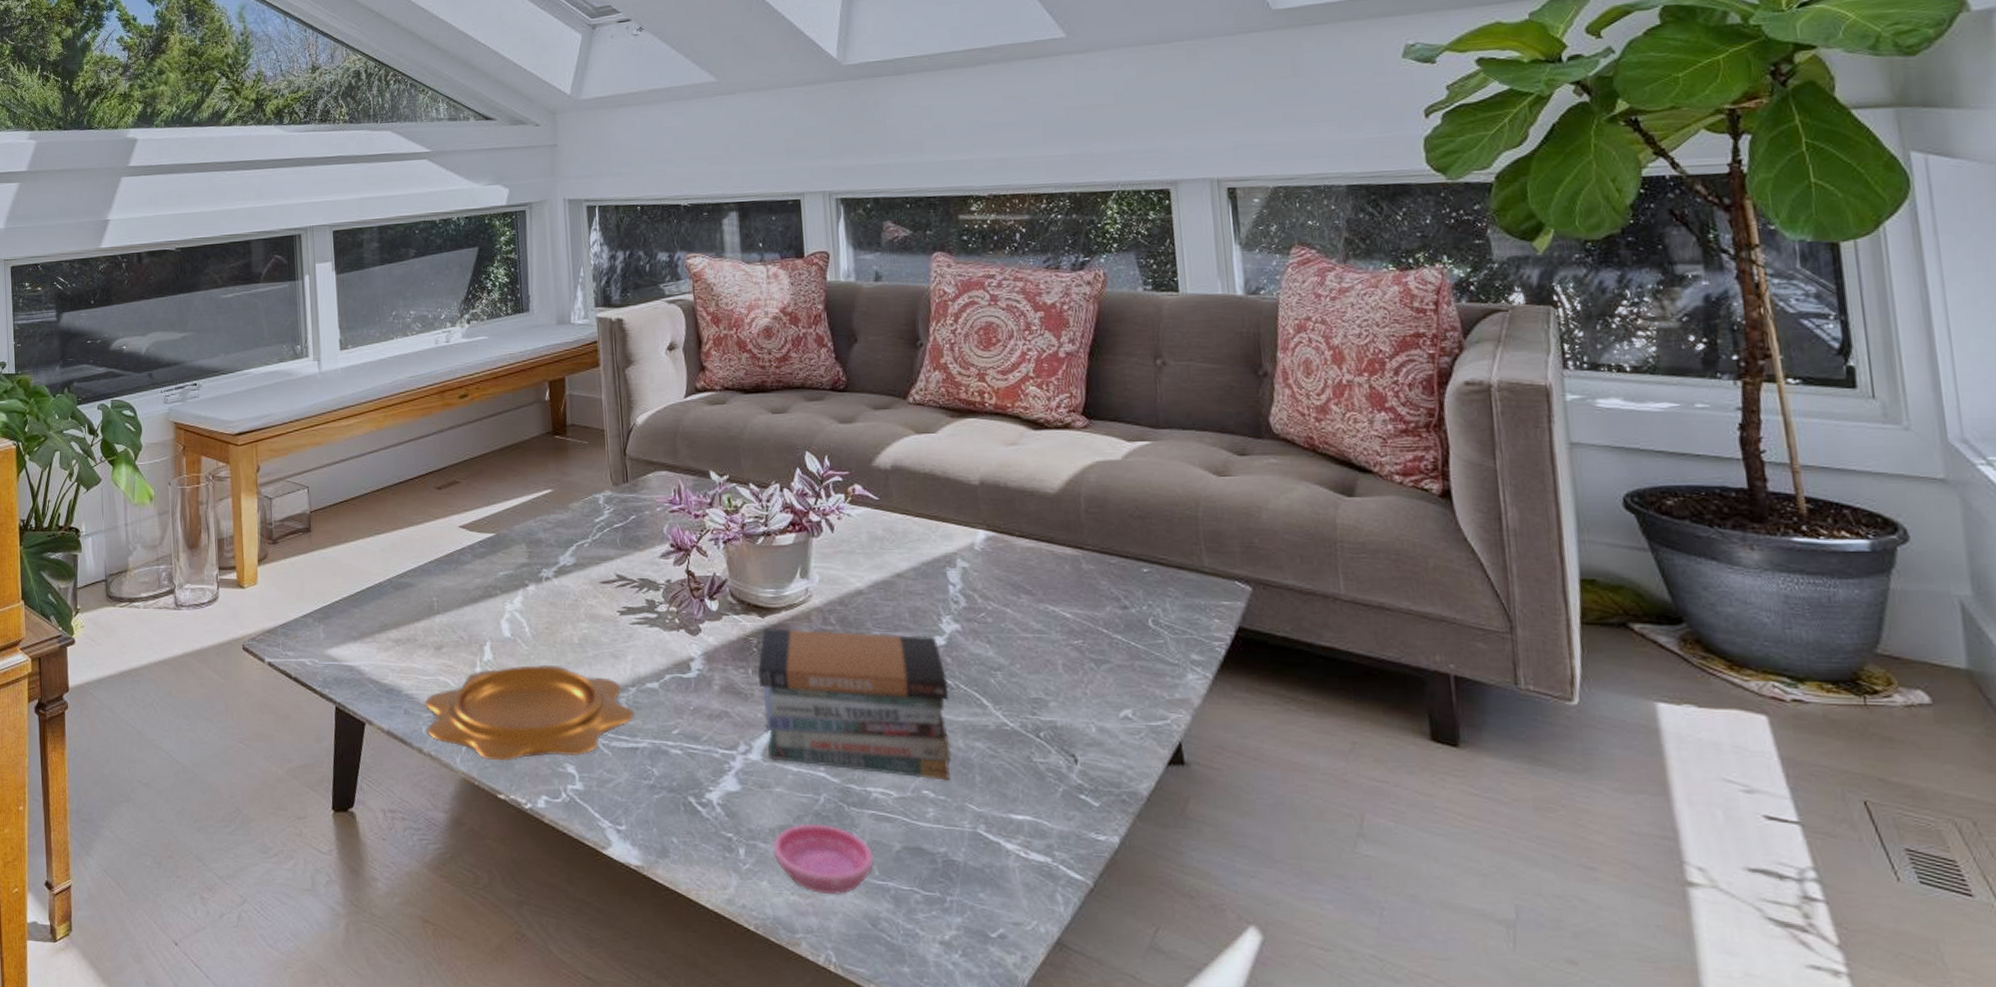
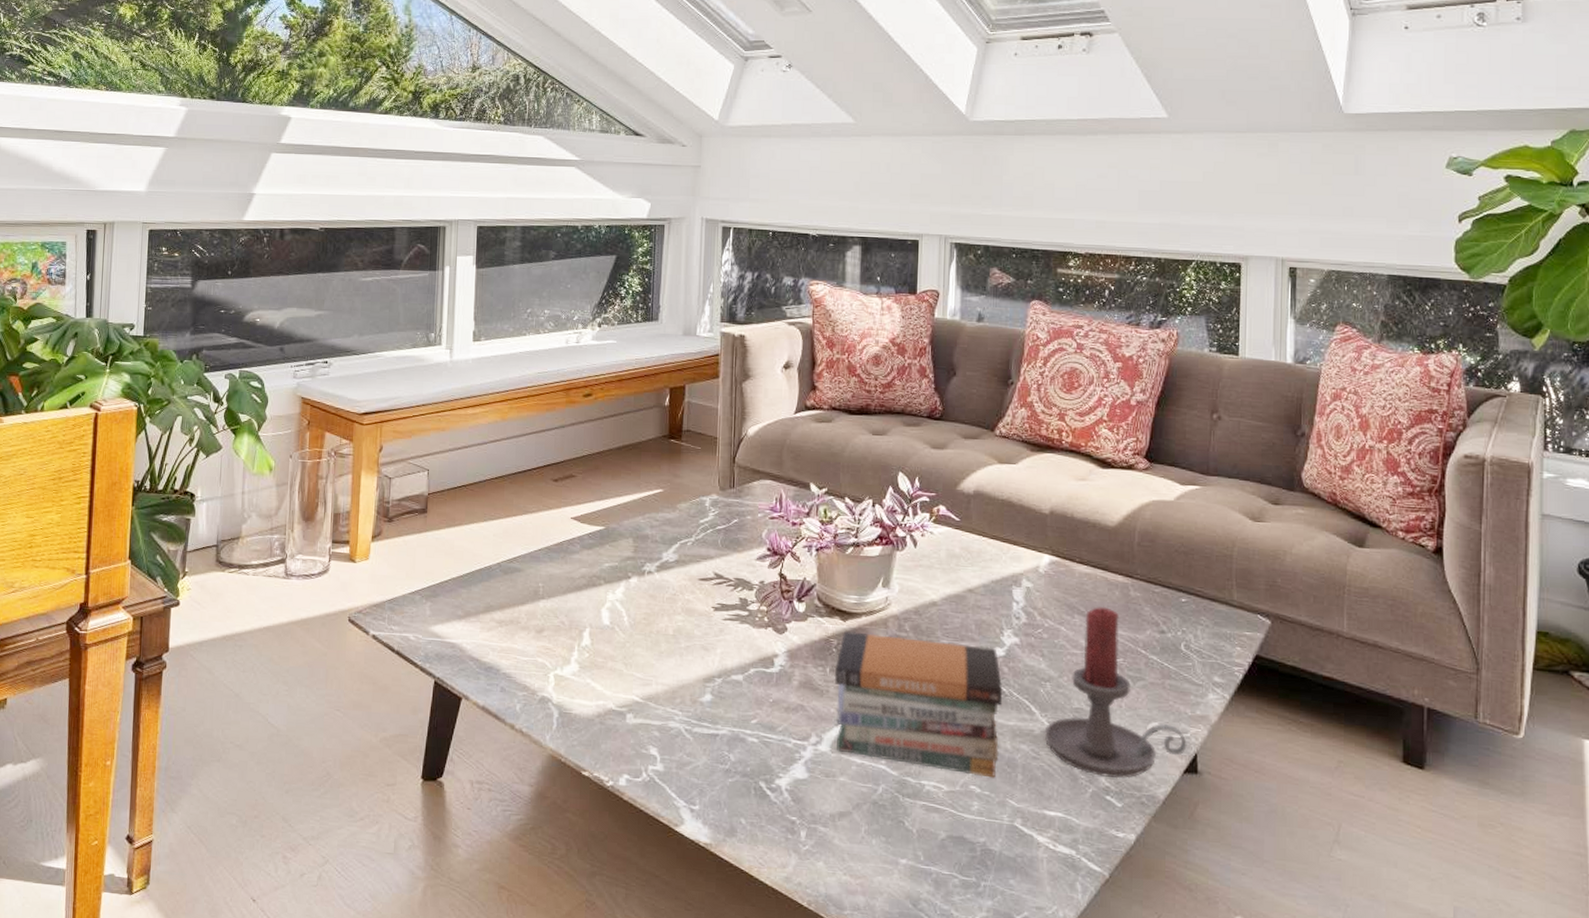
decorative bowl: present [424,664,635,761] -> none [521,652,718,740]
saucer: present [772,823,875,894] -> none [831,811,922,876]
candle holder: none [1000,582,1169,775] -> present [1044,606,1187,779]

